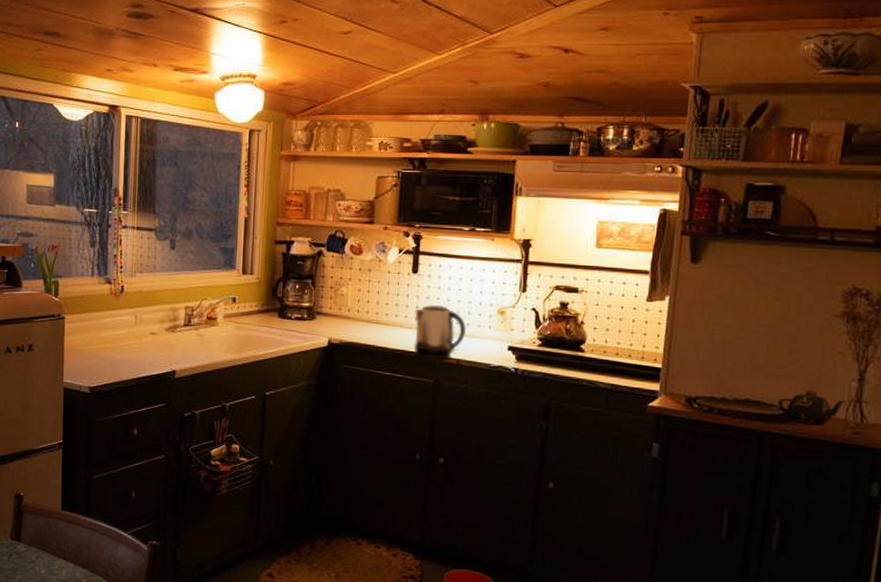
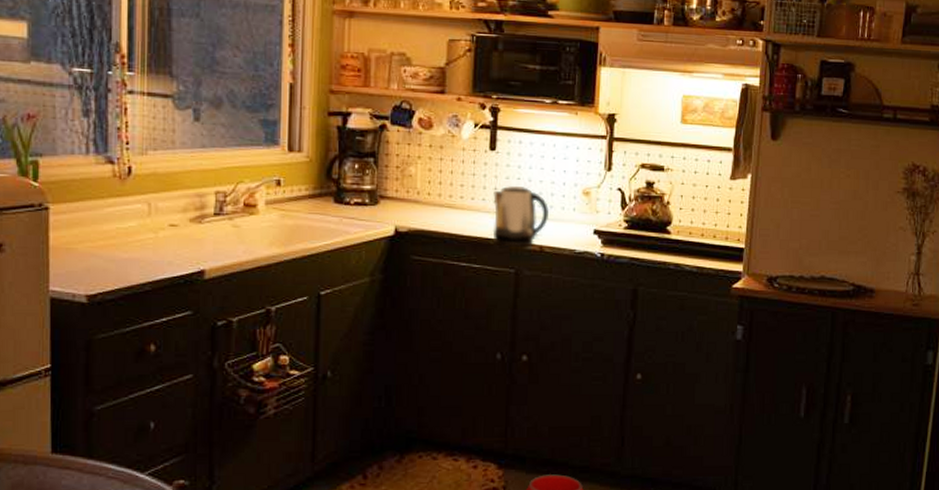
teapot: present [778,390,846,426] -> none [849,265,907,299]

